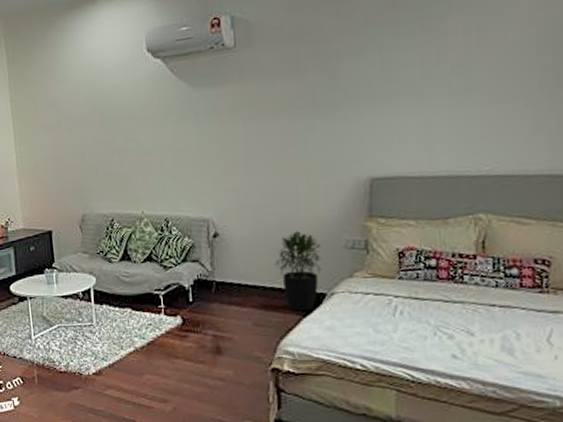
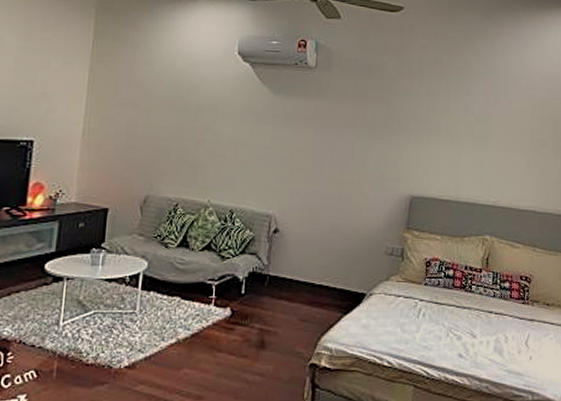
potted plant: present [274,231,322,312] -> none [325,235,366,309]

